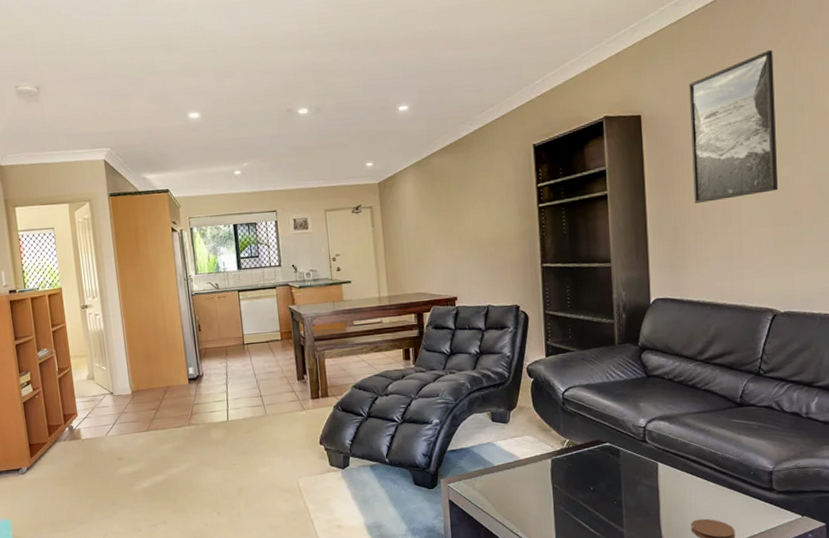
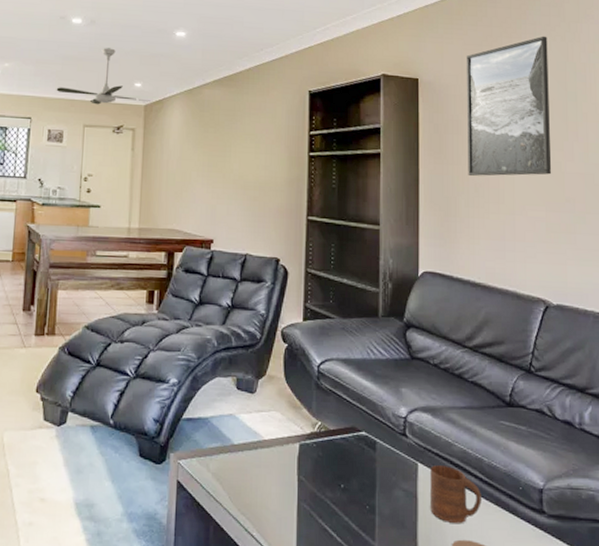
ceiling fan: none [294,133,383,190] -> present [56,48,151,105]
cup: none [669,462,717,508] -> present [430,465,481,524]

